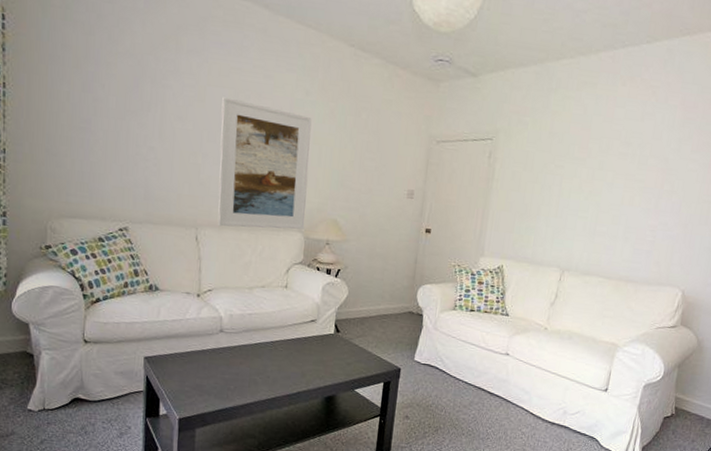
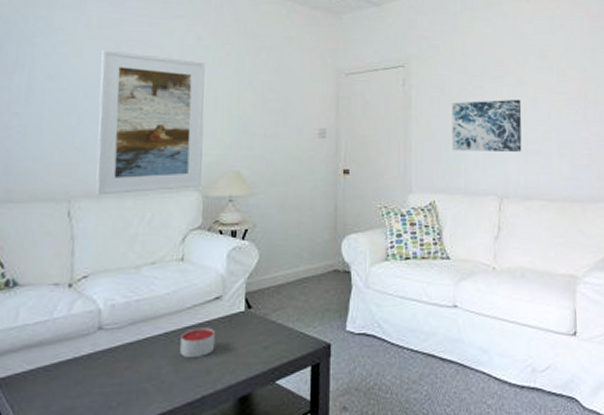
candle: none [282,341,310,364] -> present [180,327,216,359]
wall art: none [526,179,598,232] -> present [452,99,522,153]

